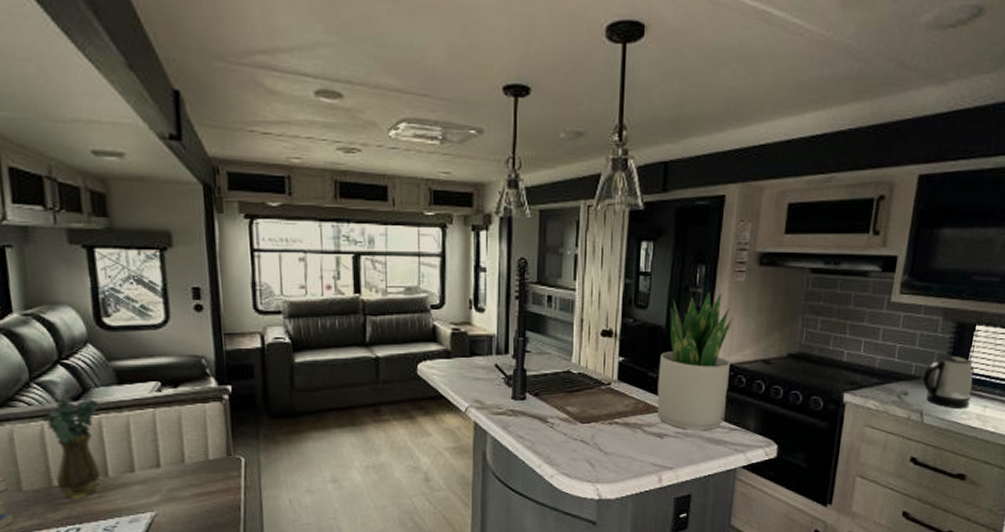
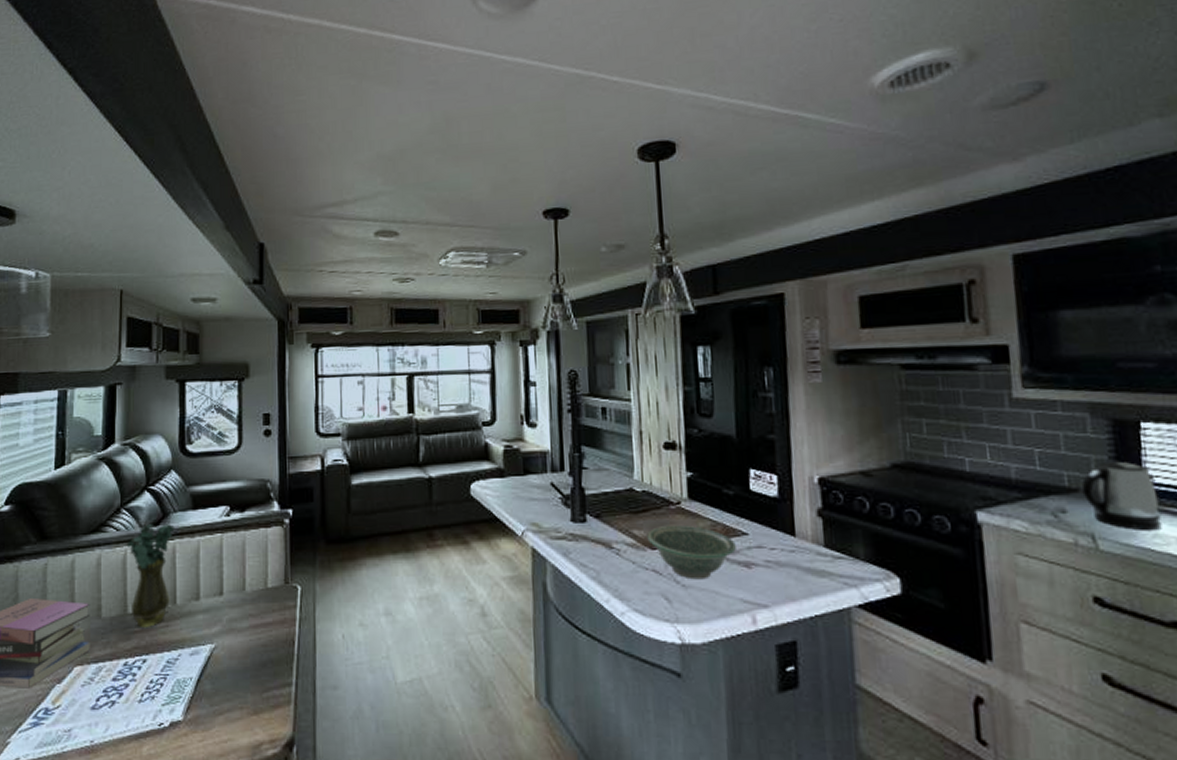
bowl: none [579,402,654,448] -> present [647,524,737,580]
planter: present [657,291,733,431] -> none [734,395,823,560]

